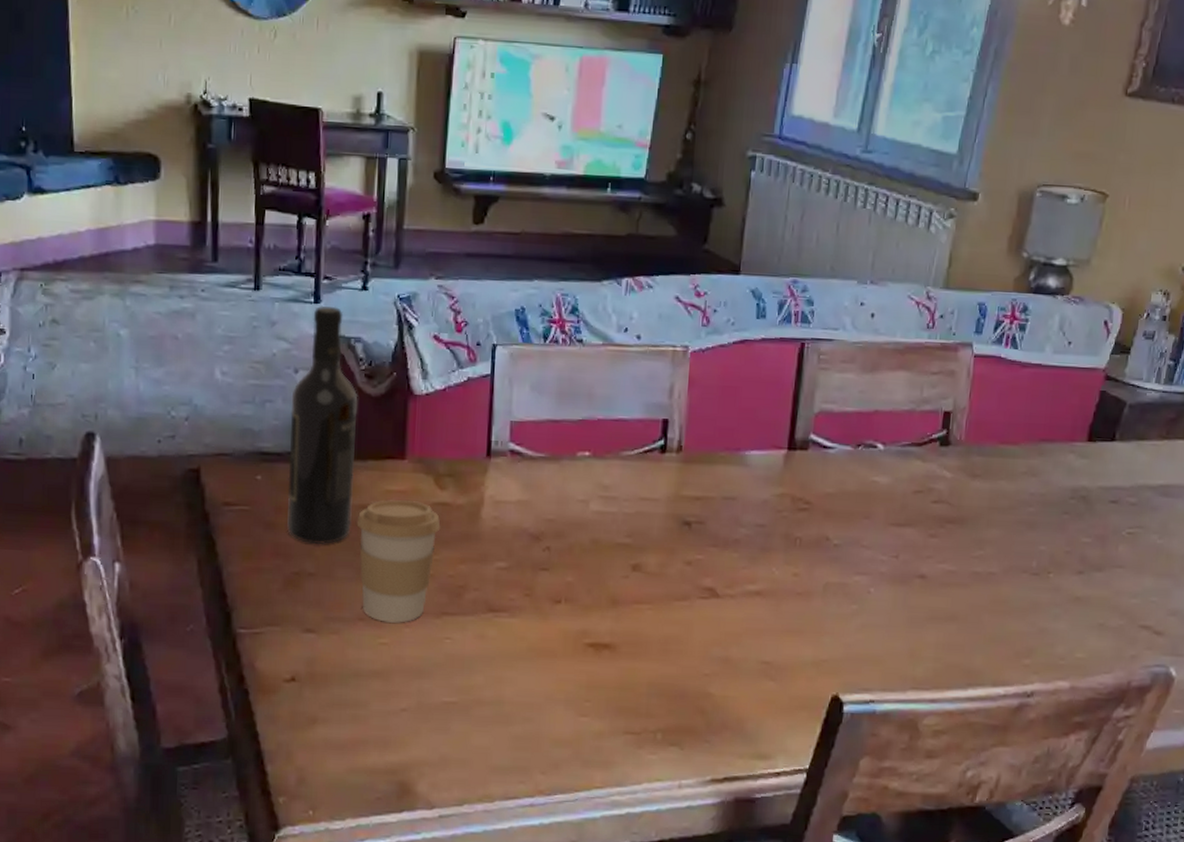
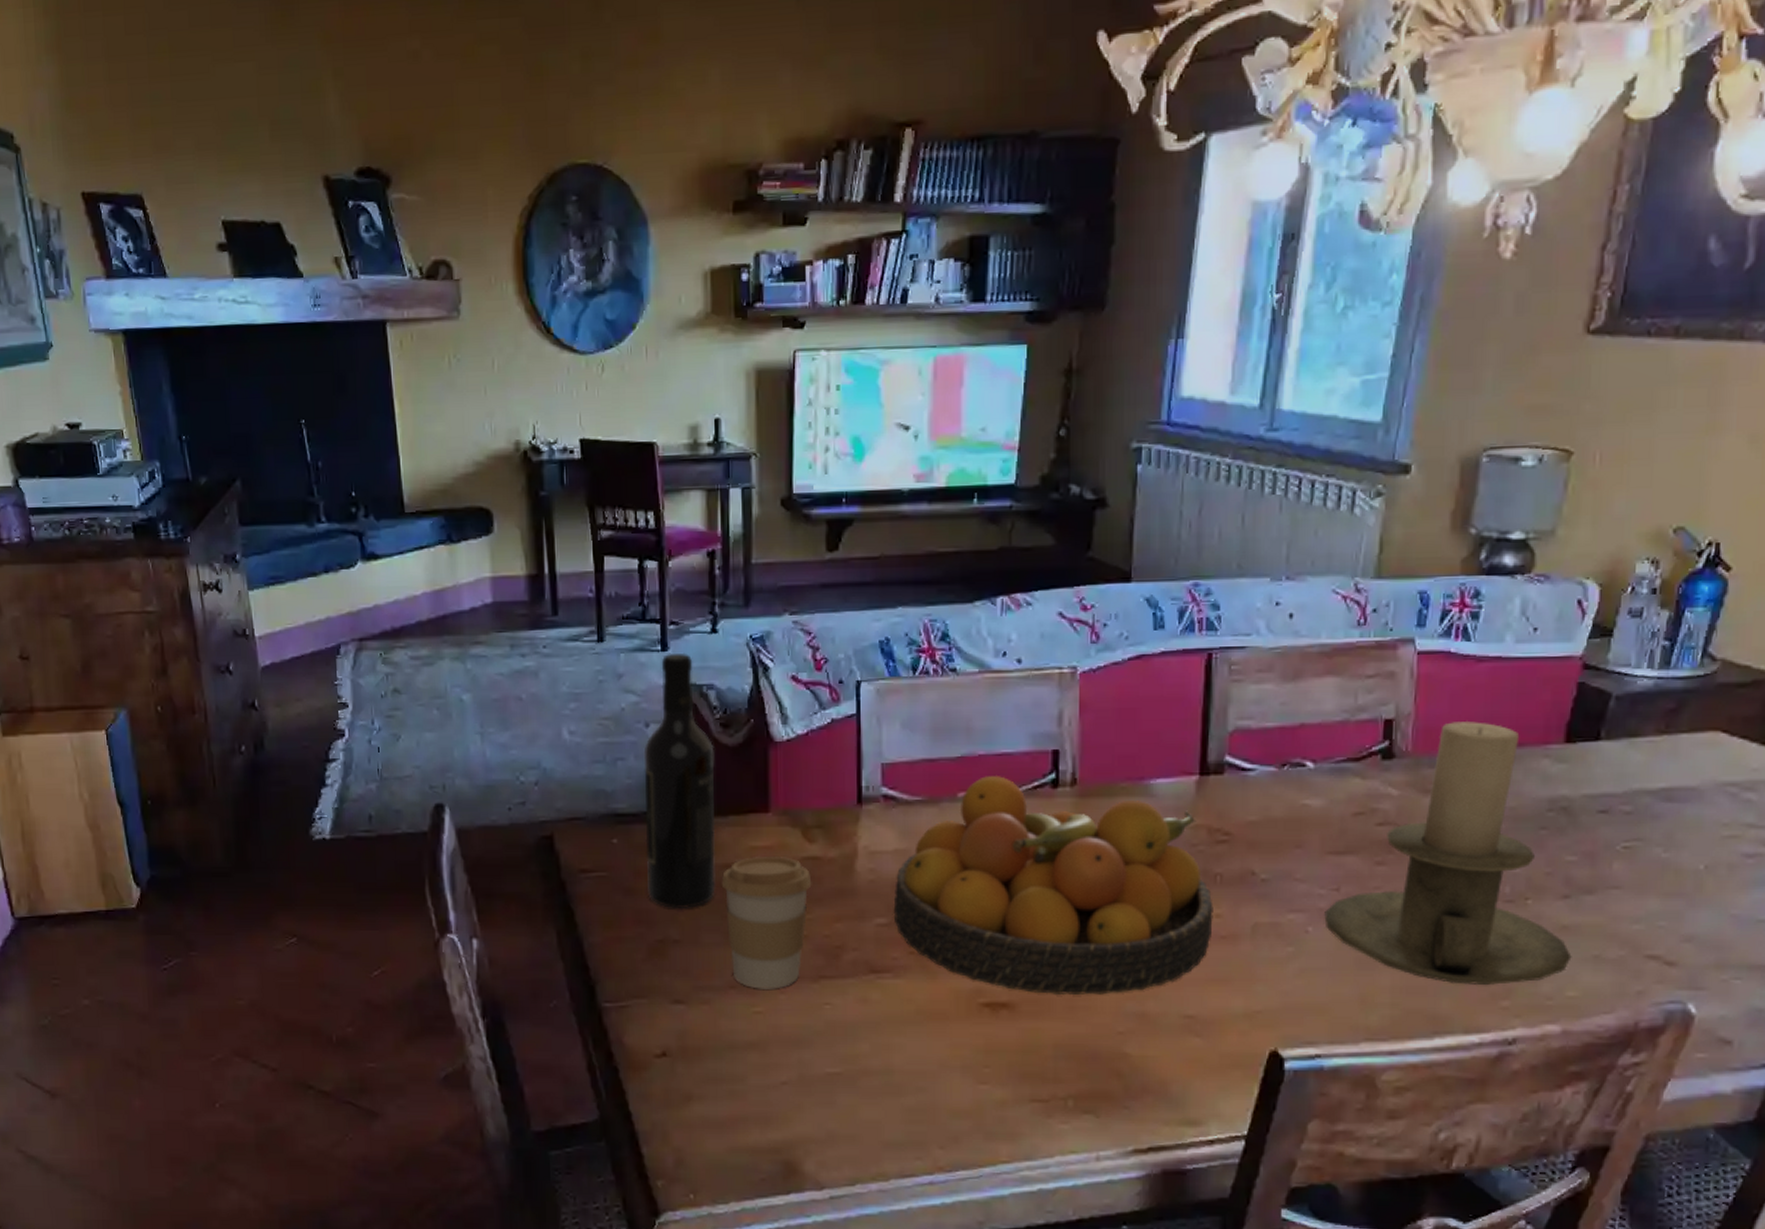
fruit bowl: none [513,439,792,640] -> present [893,776,1213,995]
candle holder: none [884,417,1082,645] -> present [1324,721,1572,985]

